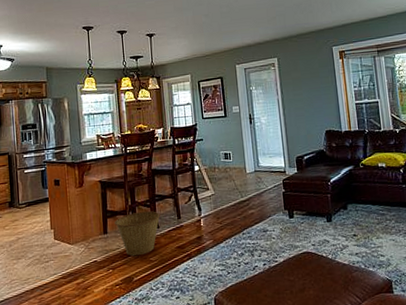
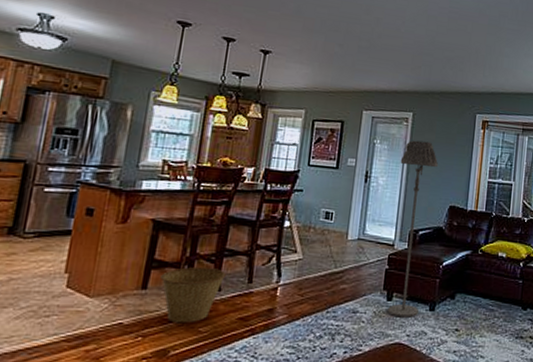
floor lamp: none [275,79,318,231] -> present [388,140,438,318]

